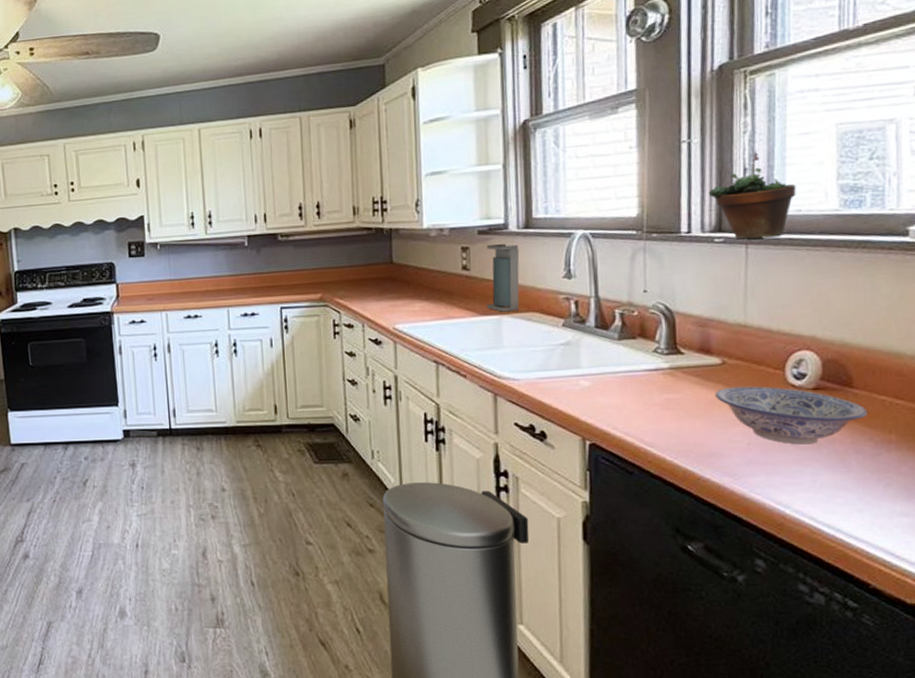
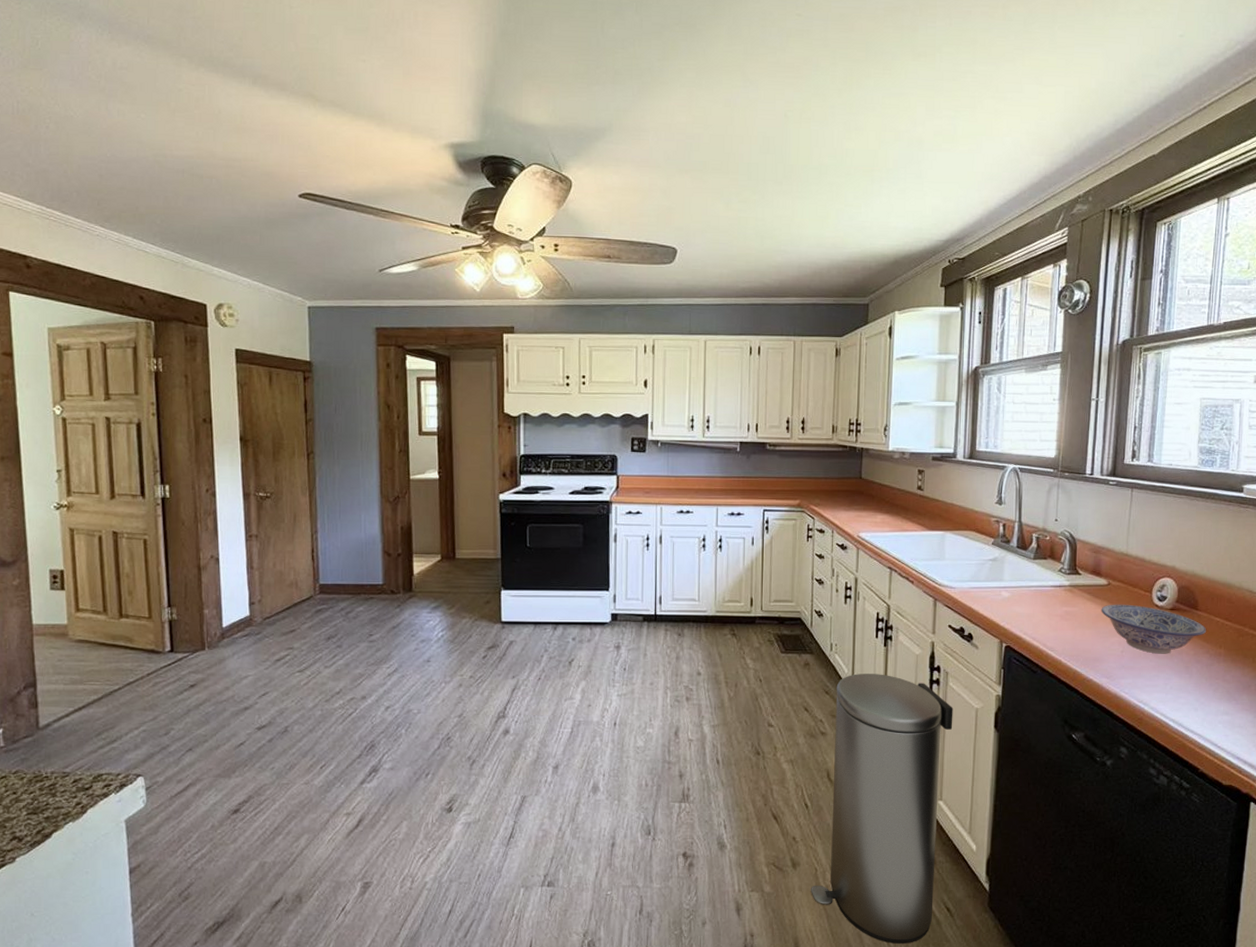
soap dispenser: present [486,244,520,312] -> none [934,470,964,529]
succulent plant: present [708,151,796,239] -> none [1108,413,1170,484]

